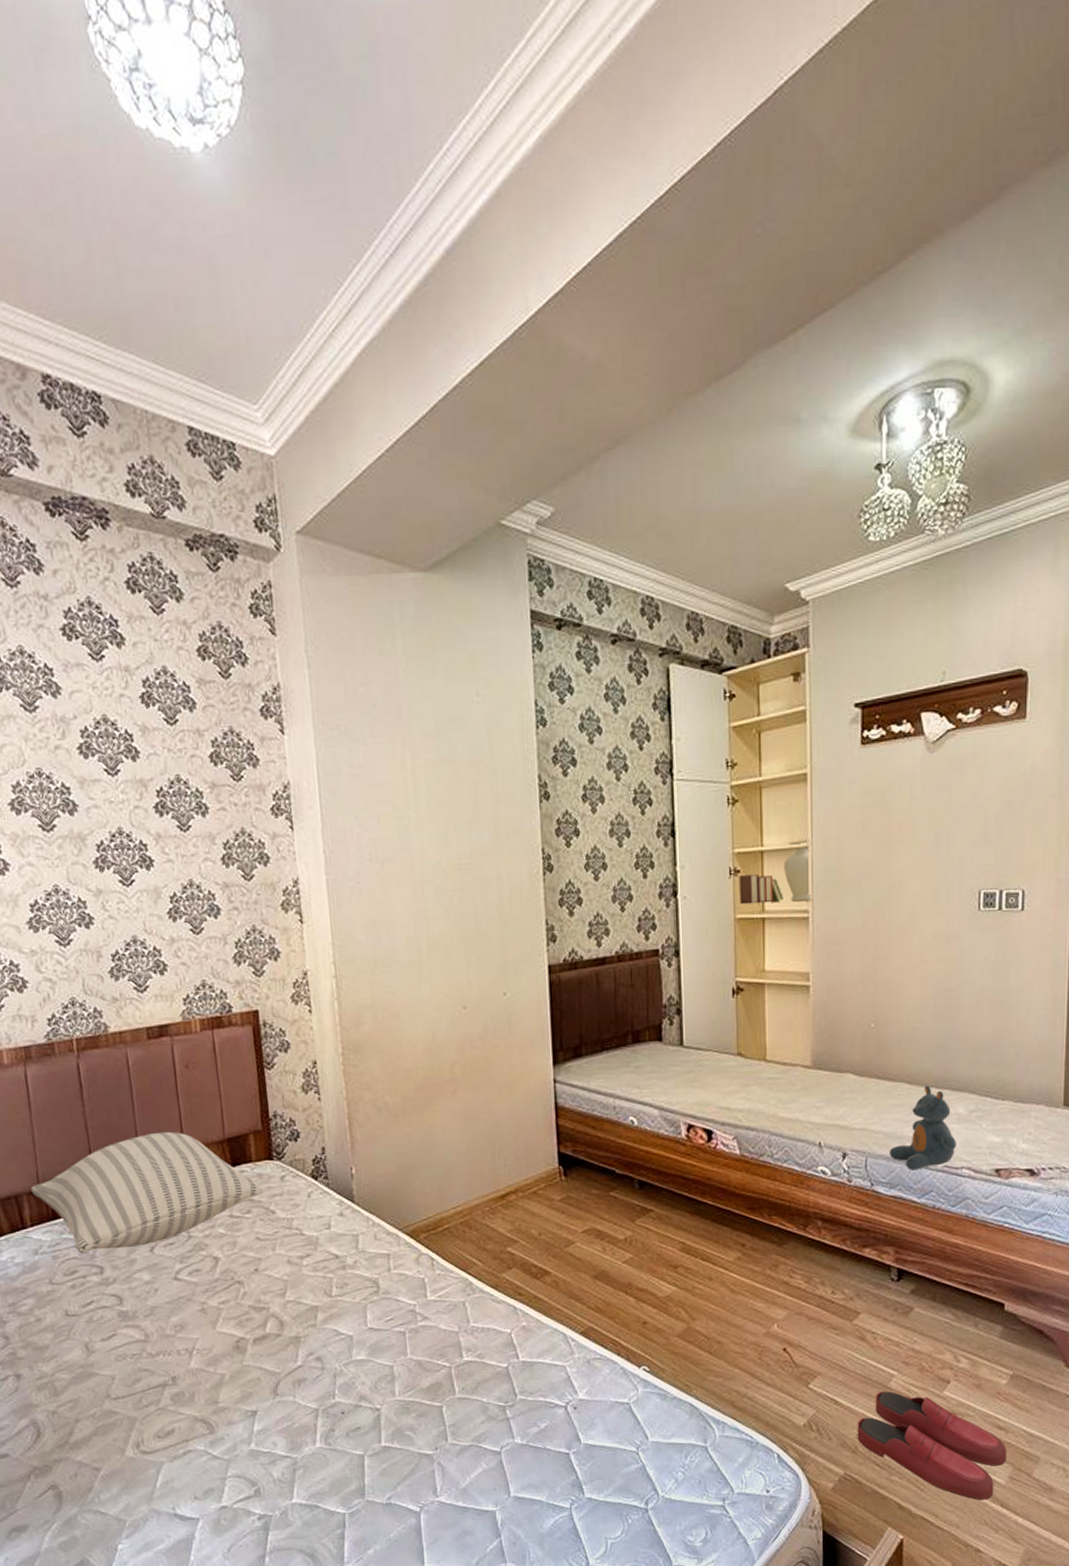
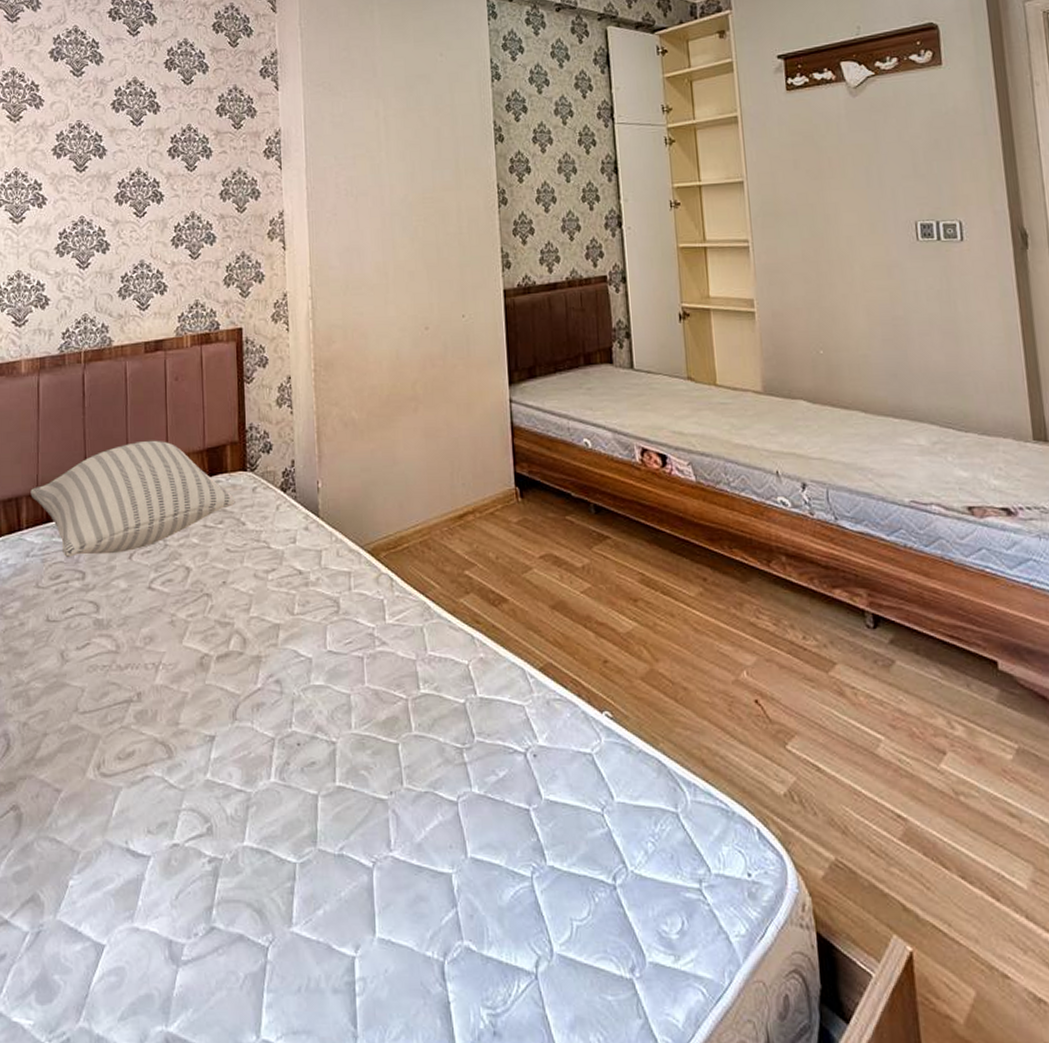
books: present [739,875,783,905] -> none [679,207,723,235]
vase: present [784,839,813,902] -> none [721,175,752,232]
slippers: present [857,1391,1007,1500] -> none [844,760,1025,908]
stuffed animal: present [889,1085,956,1170] -> none [850,414,922,505]

